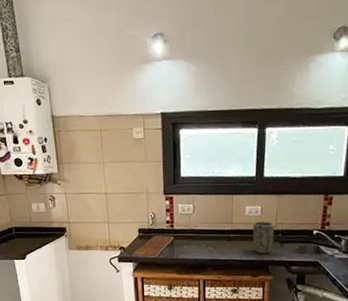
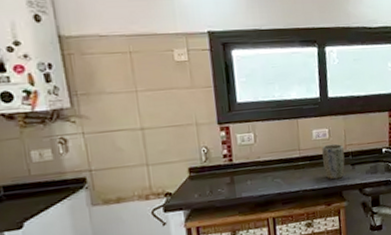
chopping board: present [132,235,174,258] -> none [182,171,234,204]

